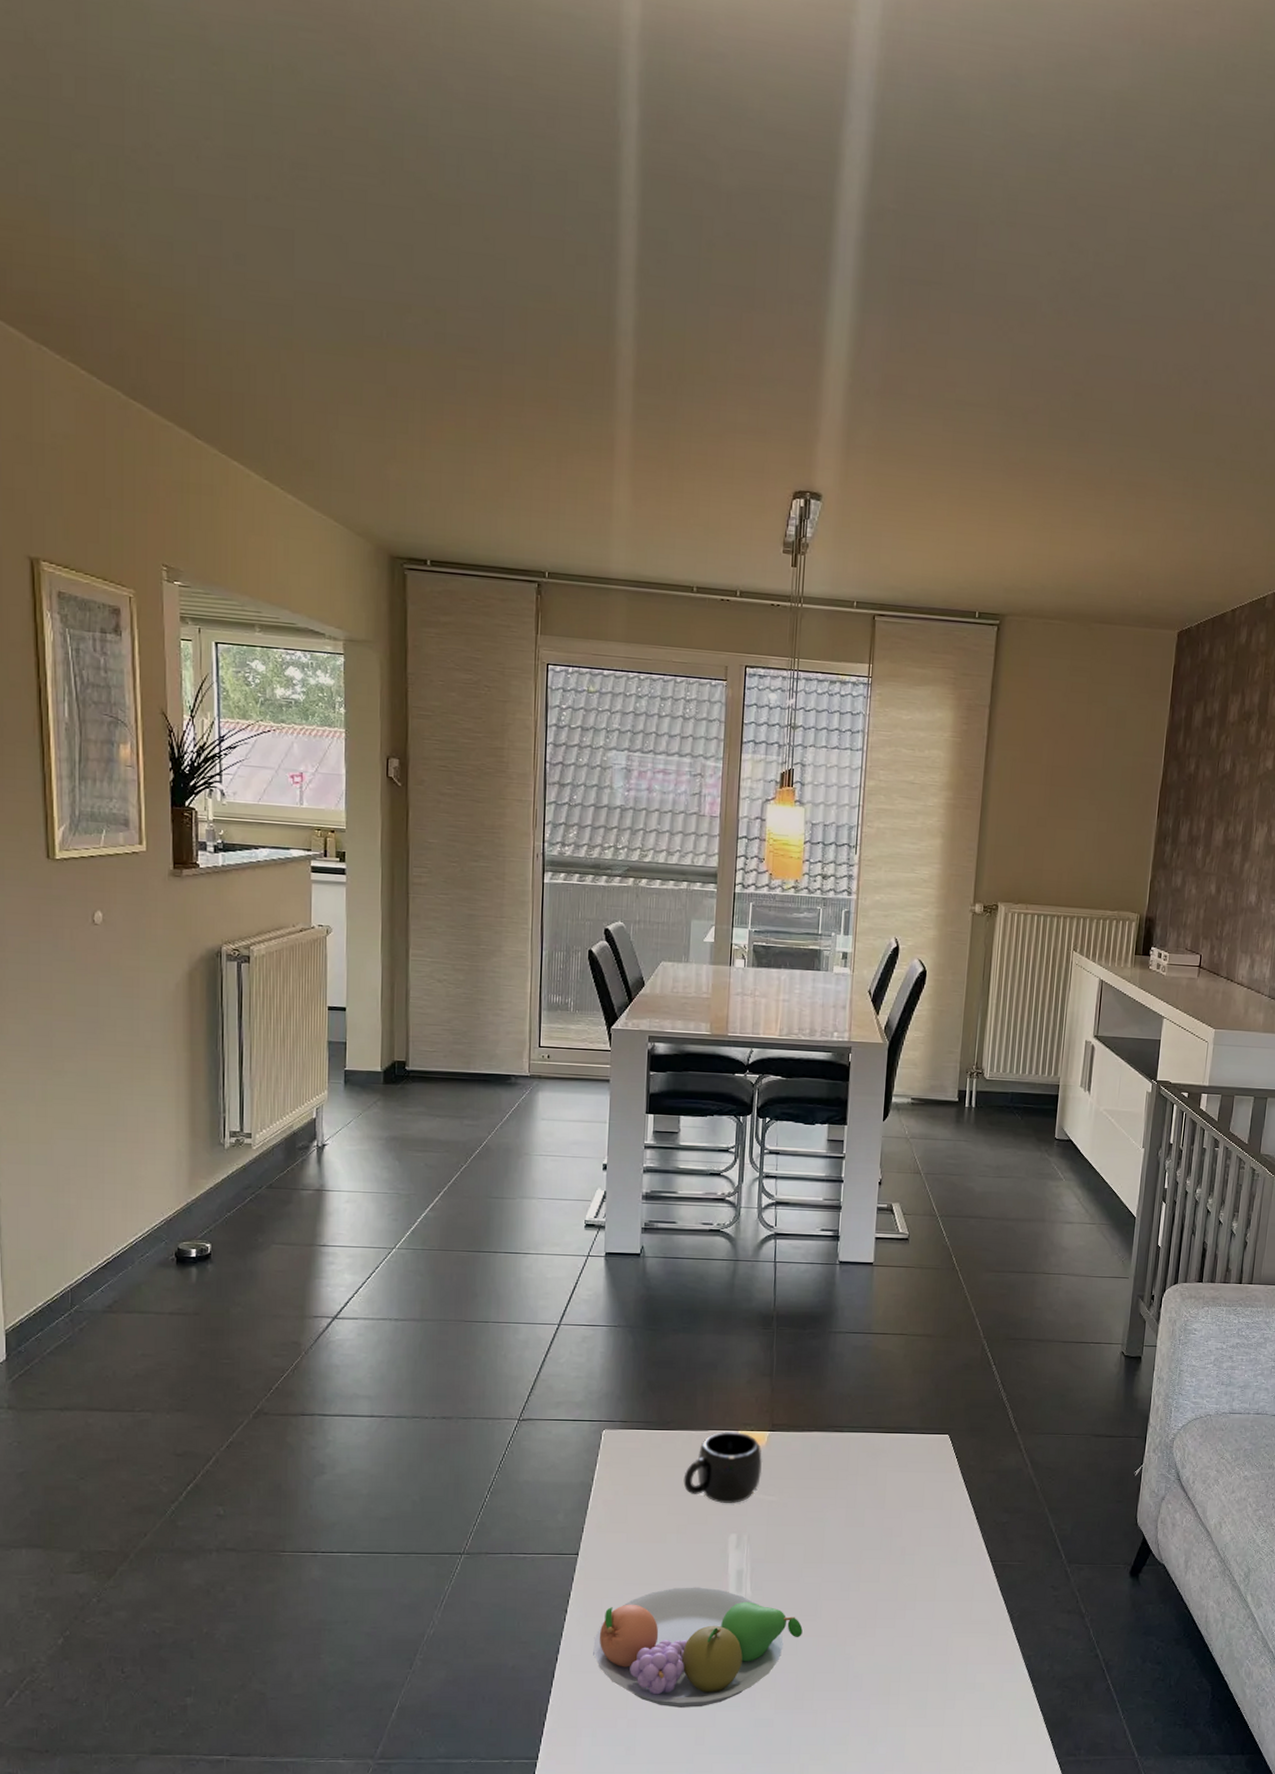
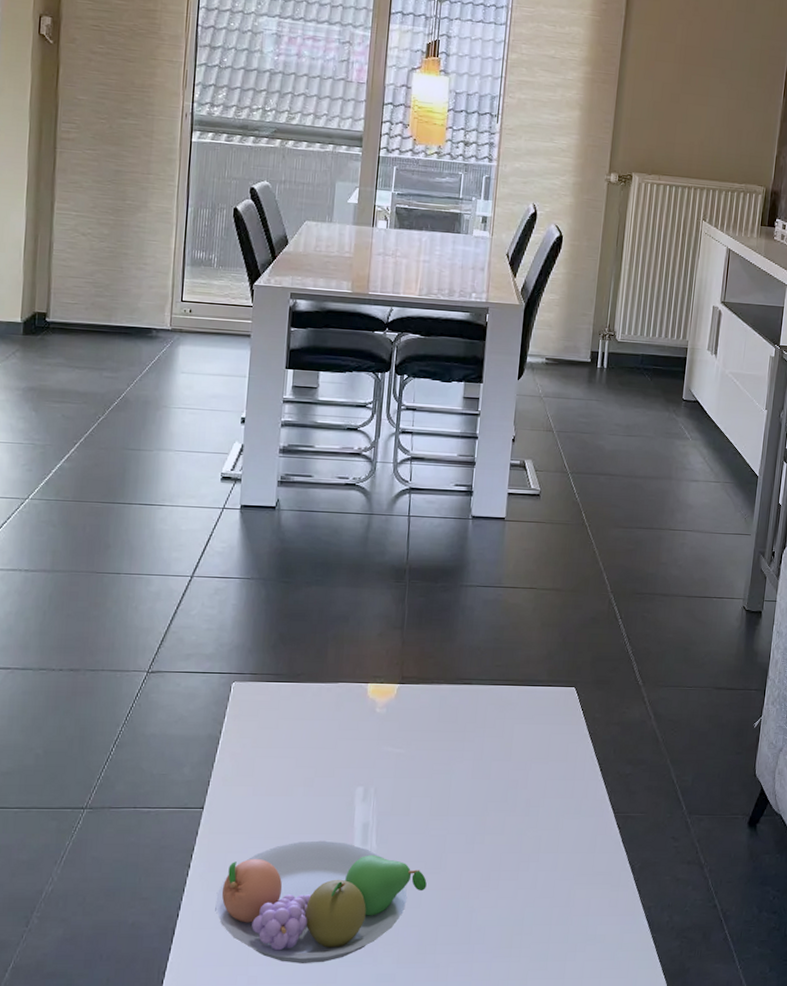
mug: present [683,1432,763,1503] -> none [311,684,392,756]

